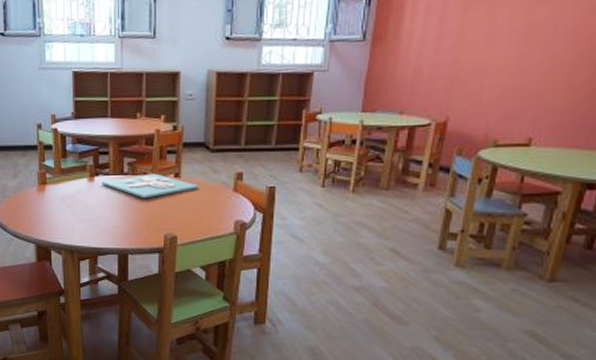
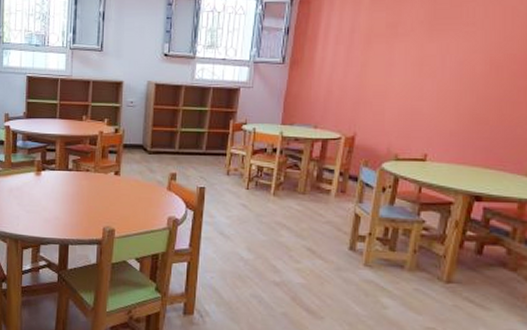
puzzle: present [101,173,198,199] -> none [47,170,136,194]

